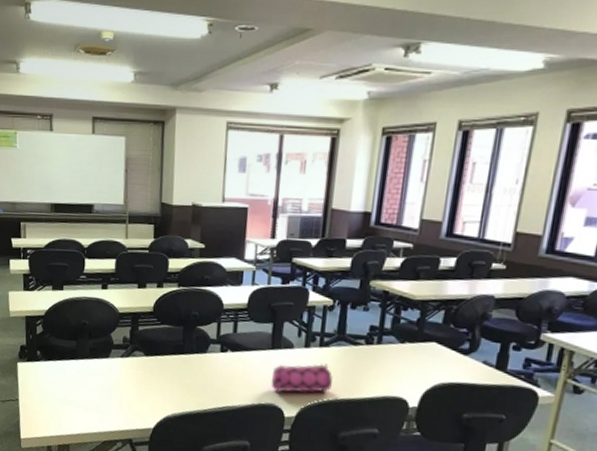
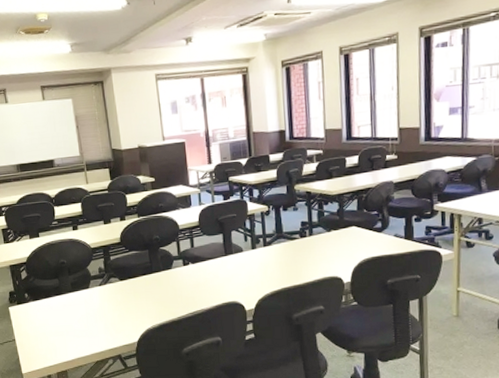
pencil case: present [270,363,334,393] -> none [229,259,280,290]

